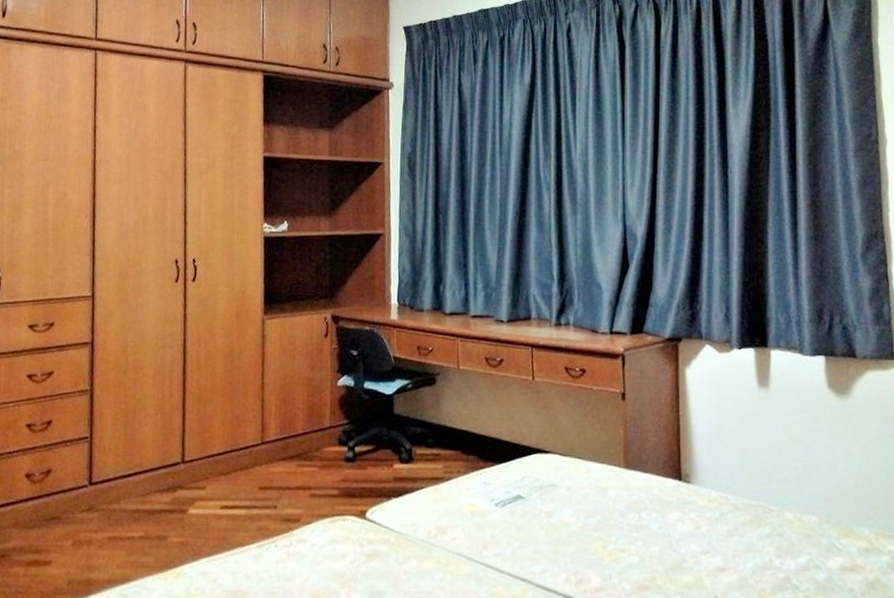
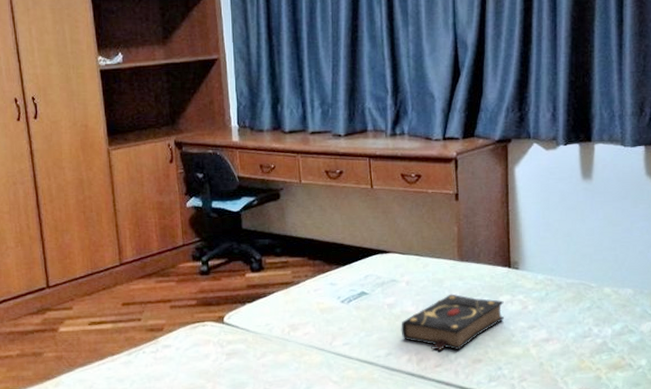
book: none [559,505,674,574] -> present [401,294,504,351]

